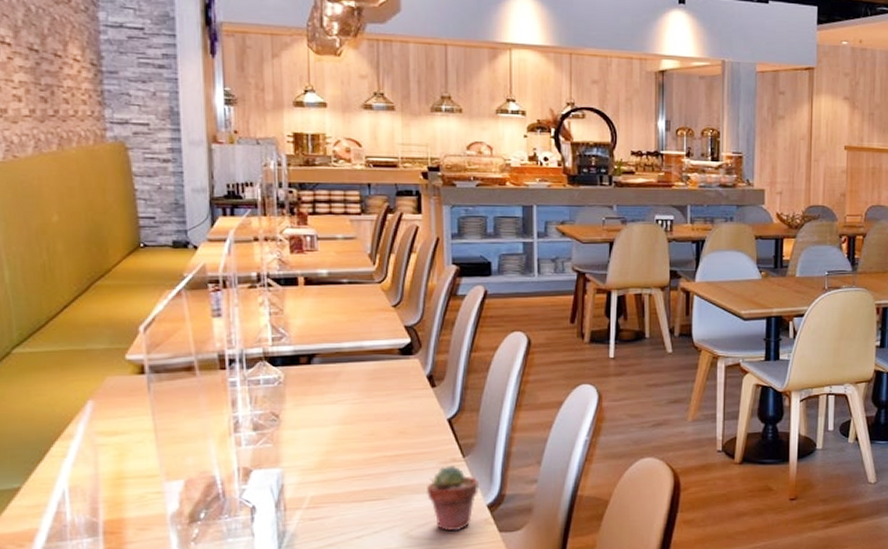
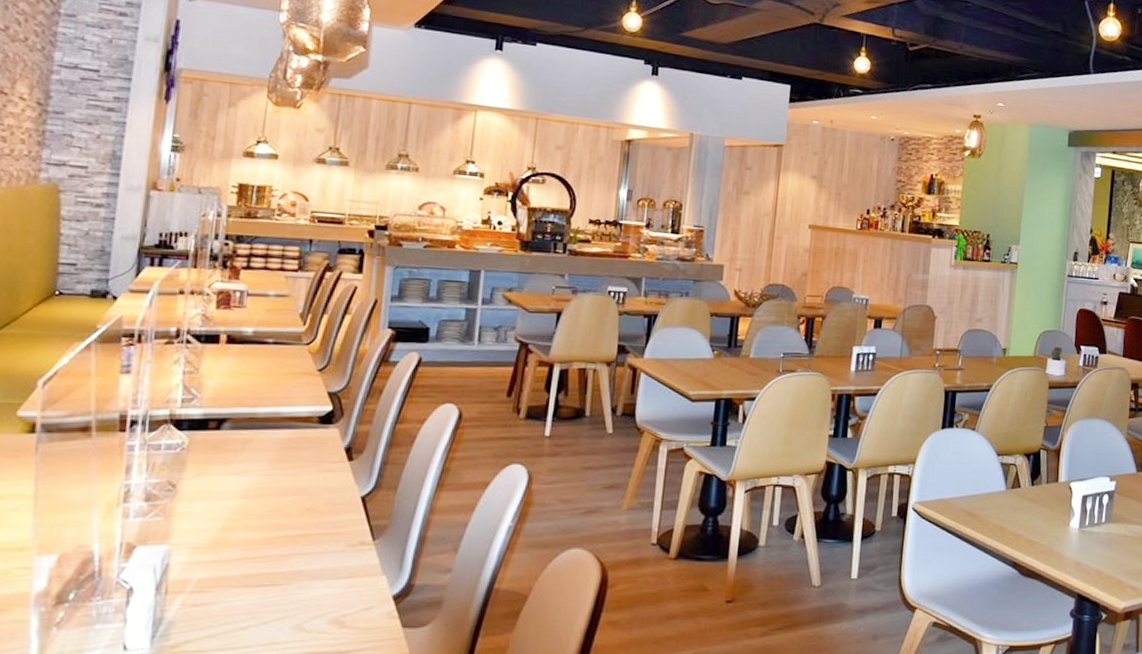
potted succulent: present [426,465,480,532] -> none [326,549,388,625]

